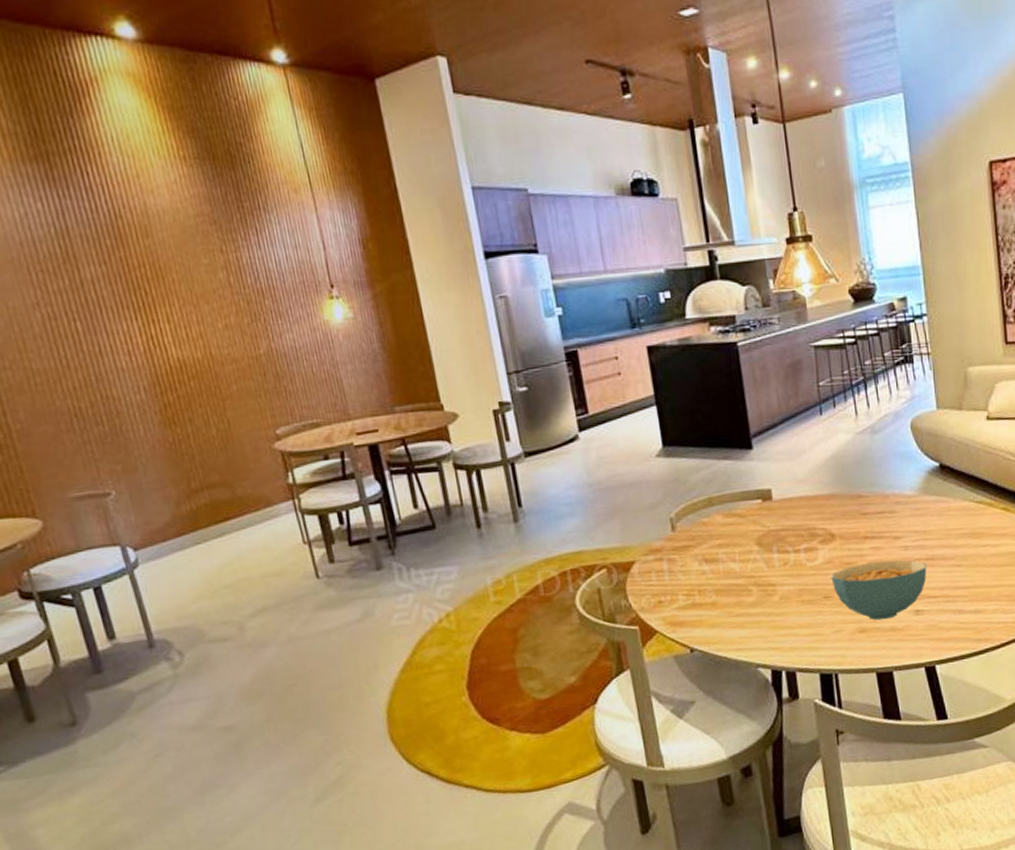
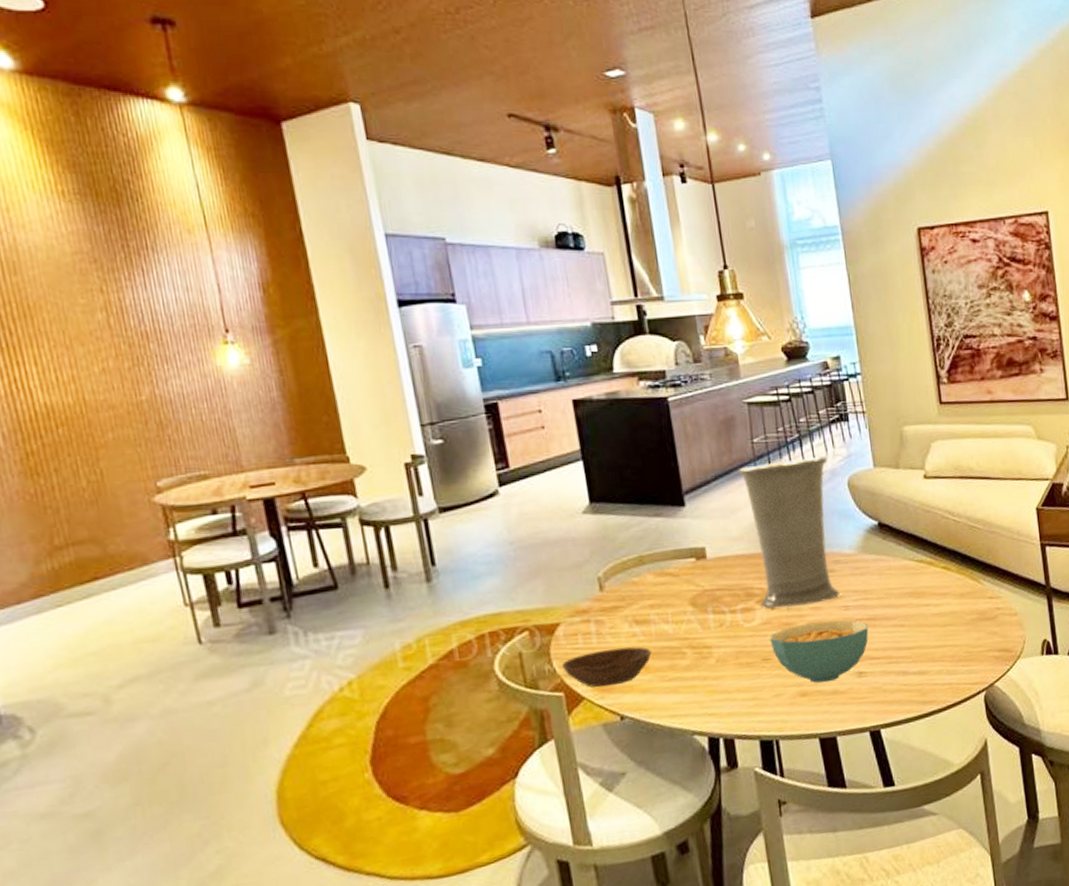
bowl: none [636,584,720,622] -> present [561,647,652,688]
vase: none [804,399,899,548] -> present [738,456,839,608]

